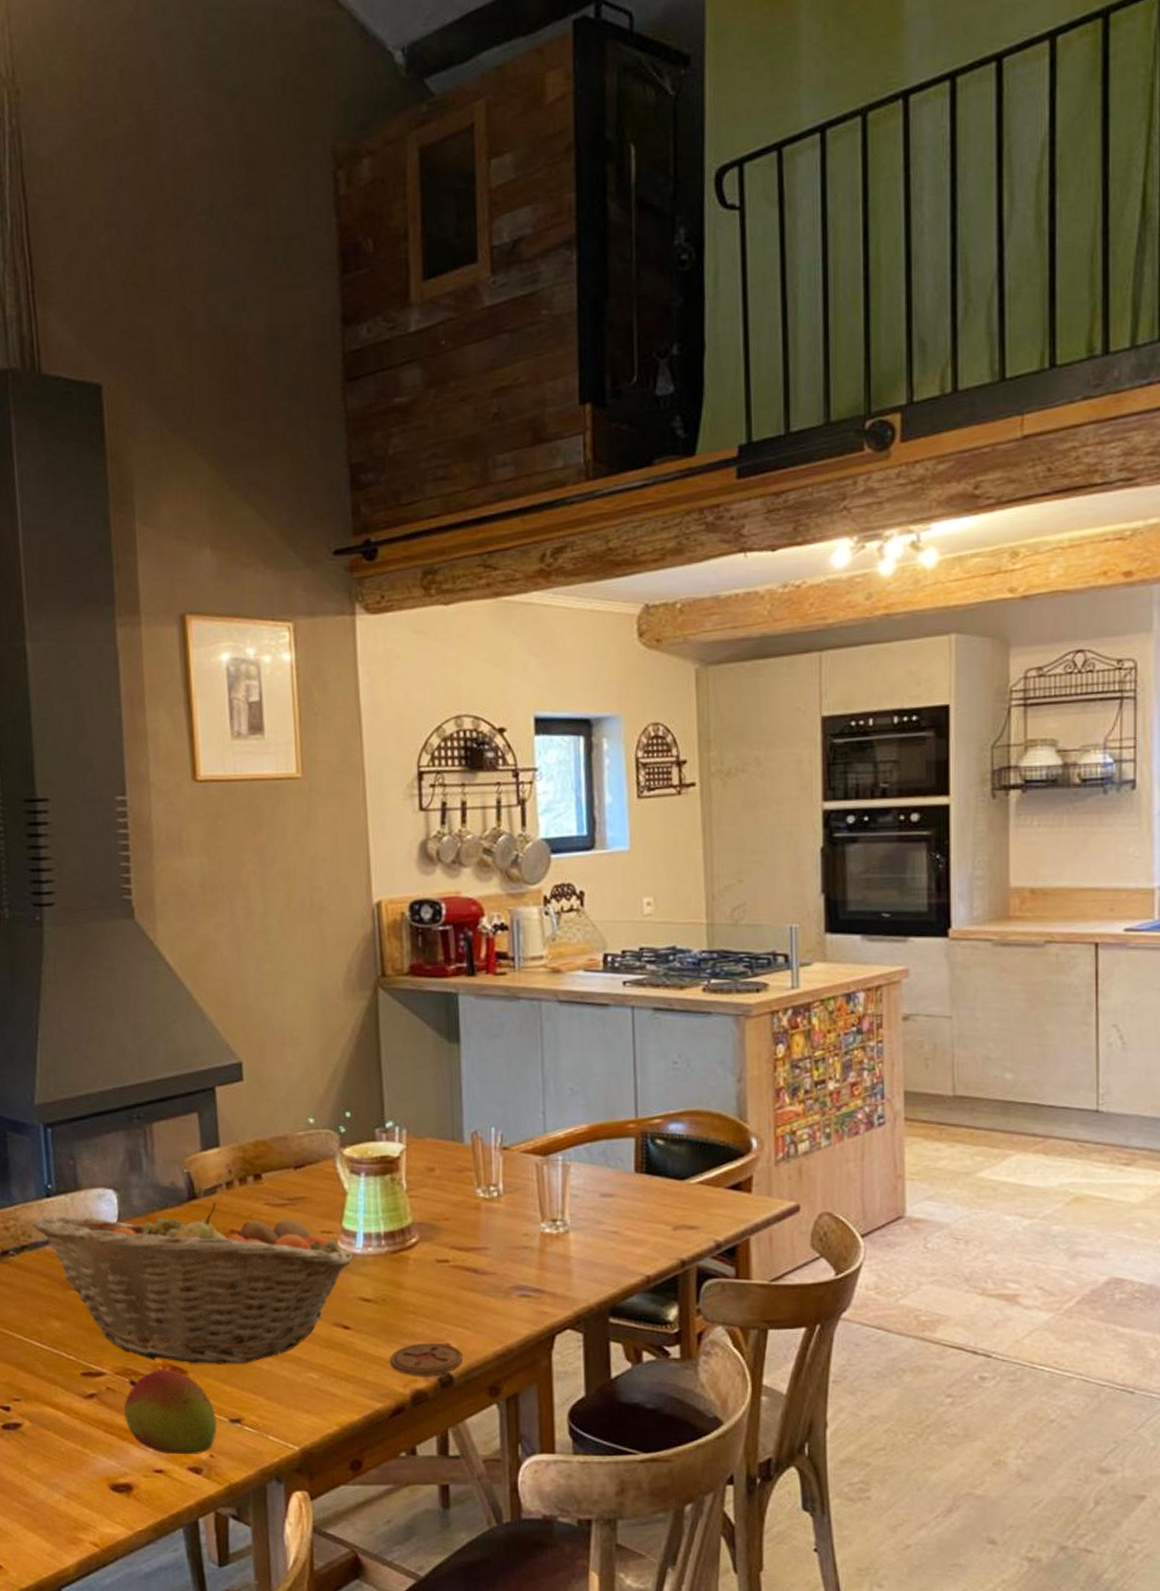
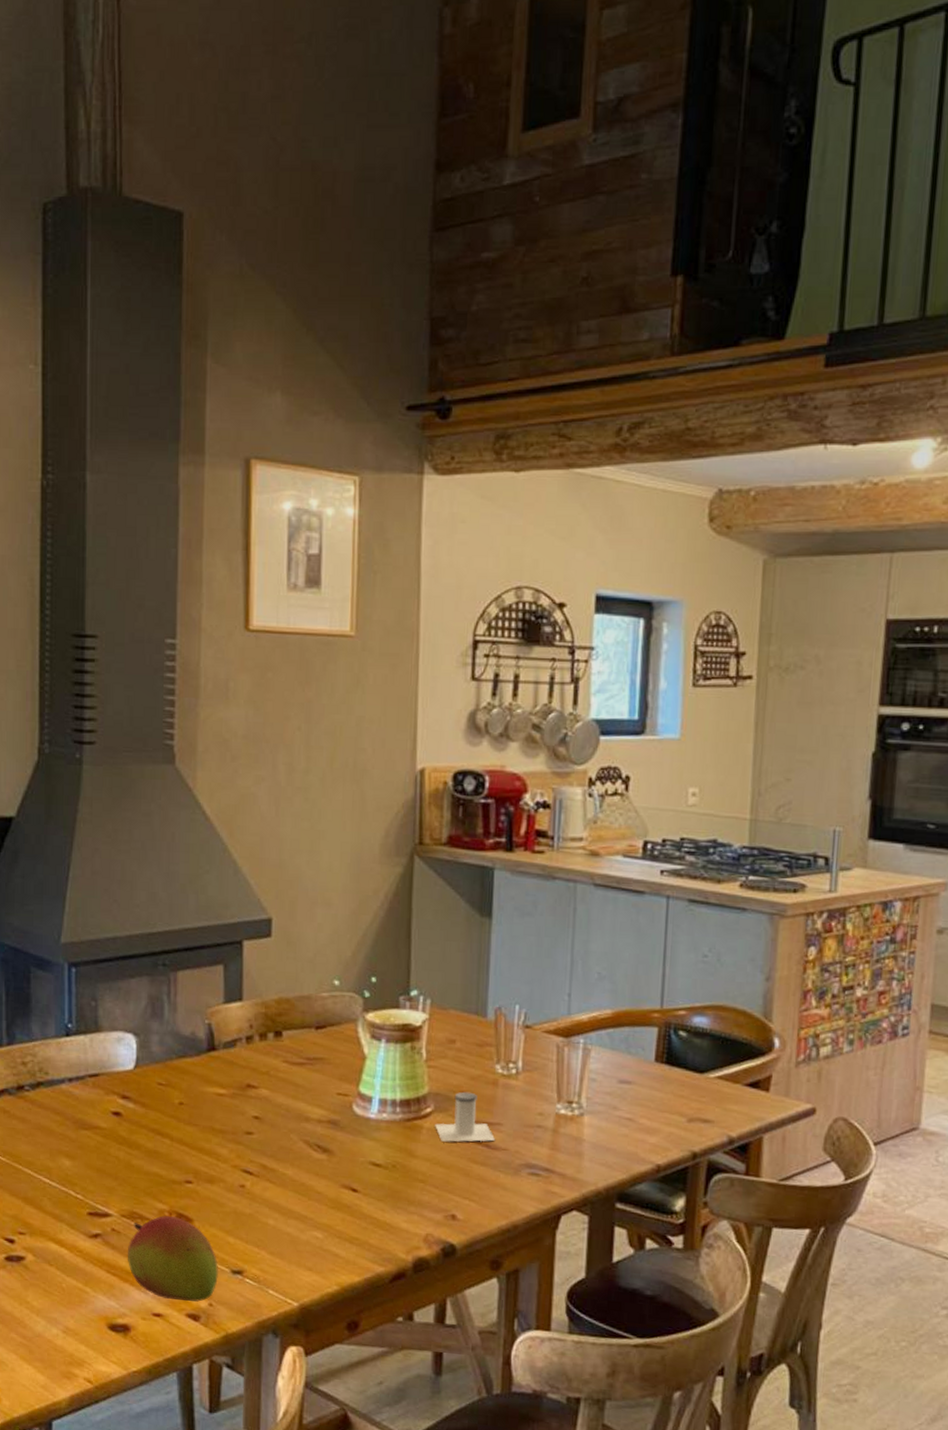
fruit basket: present [32,1202,353,1364] -> none [50,1054,367,1217]
coaster: present [390,1342,463,1376] -> none [395,1211,467,1245]
salt shaker: none [421,1219,483,1271] -> present [435,1091,496,1142]

